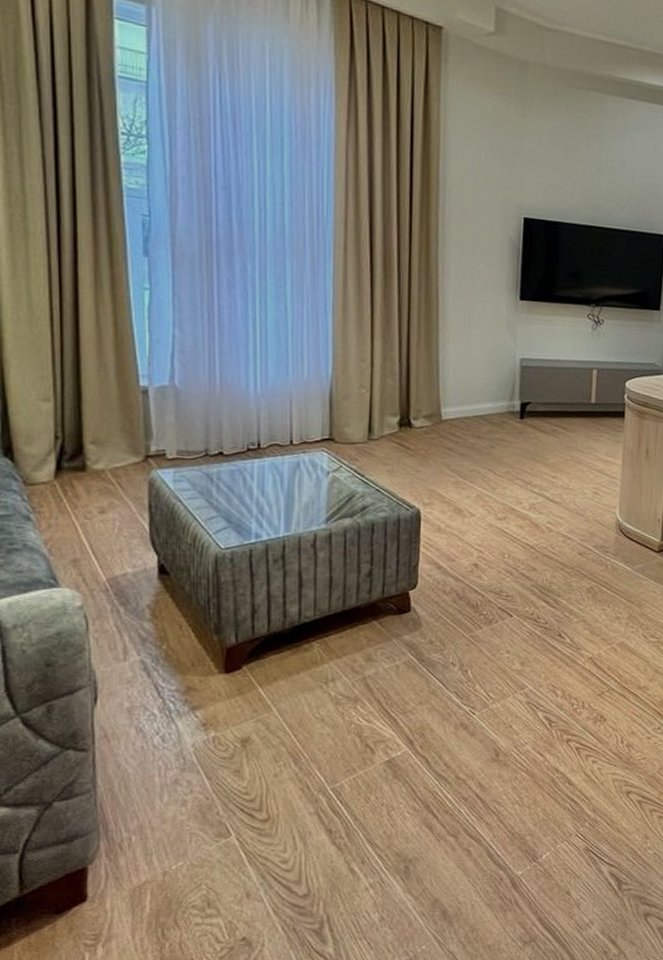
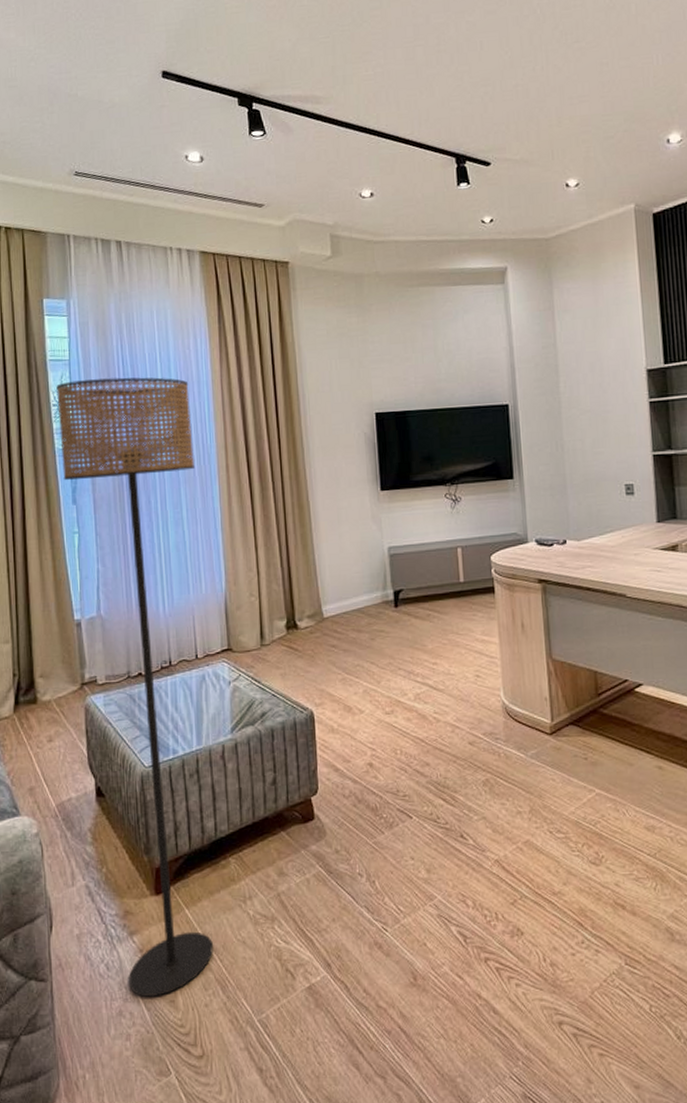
floor lamp: none [127,108,306,767] -> present [56,377,213,997]

